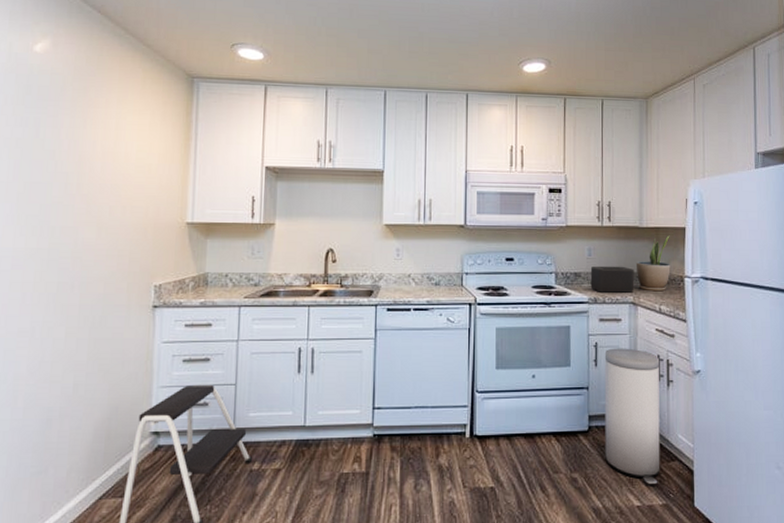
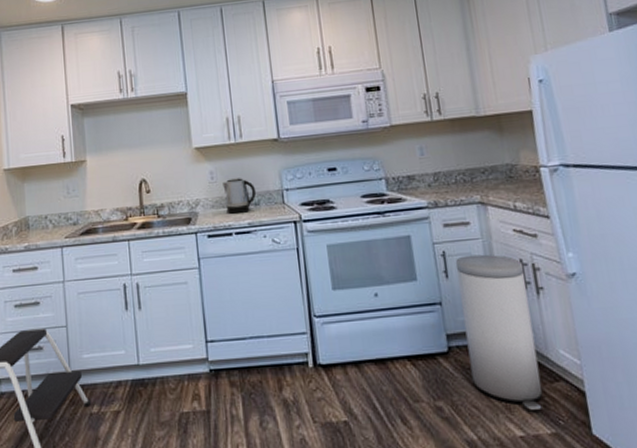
kettle: none [407,256,438,292] -> present [222,177,257,215]
toaster: present [590,265,635,293] -> none [425,162,481,195]
potted plant: present [637,235,671,292] -> none [478,121,522,188]

